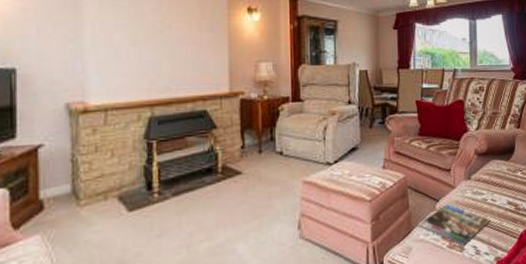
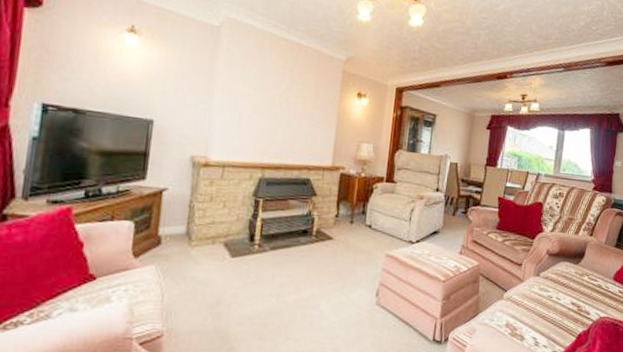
magazine: present [417,204,490,246] -> none [484,295,553,335]

